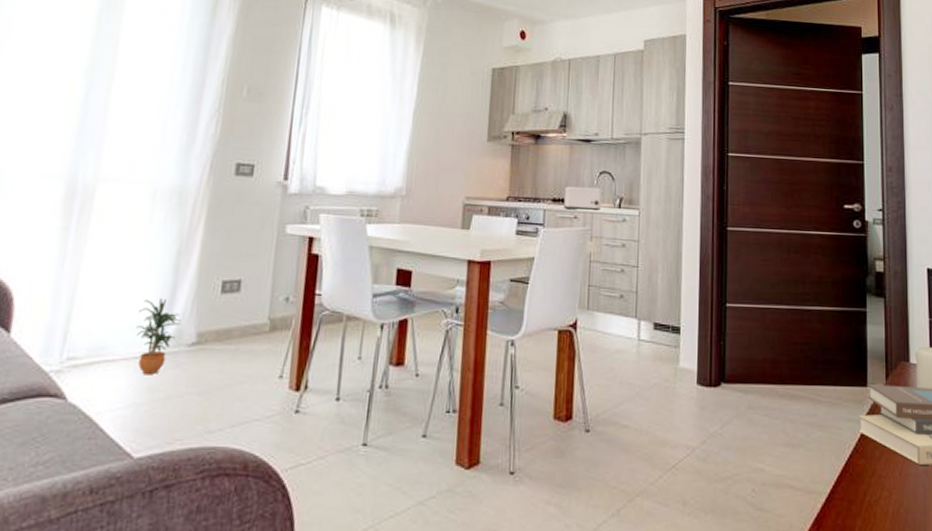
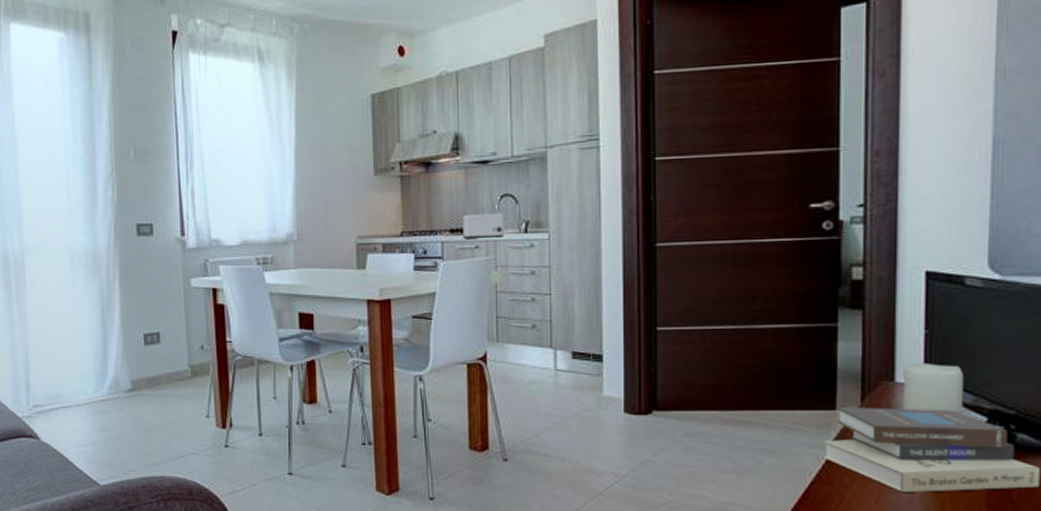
potted plant: present [136,298,182,375] -> none [80,352,117,418]

